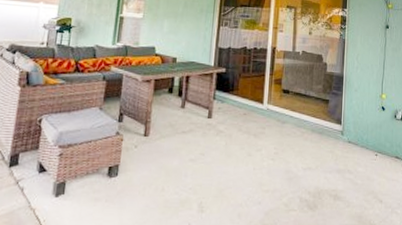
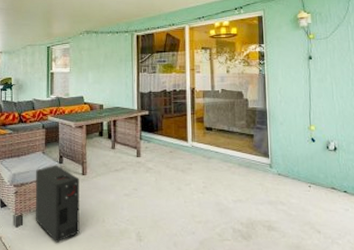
speaker: none [81,123,140,215] -> present [35,165,80,243]

